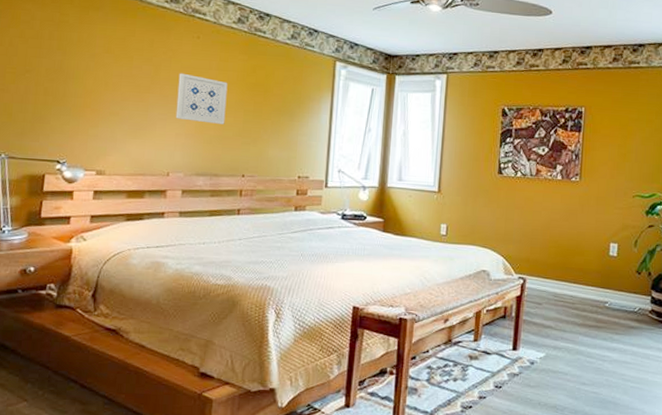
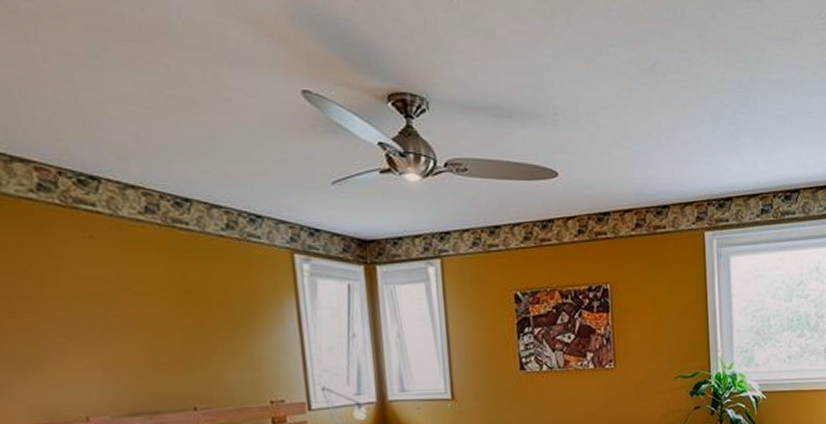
wall art: present [175,73,228,124] -> none [73,286,155,348]

